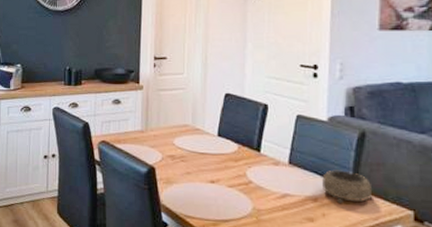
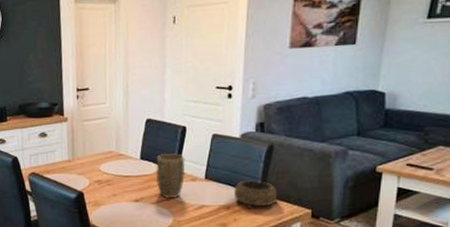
plant pot: none [233,131,267,183] -> present [155,153,186,198]

